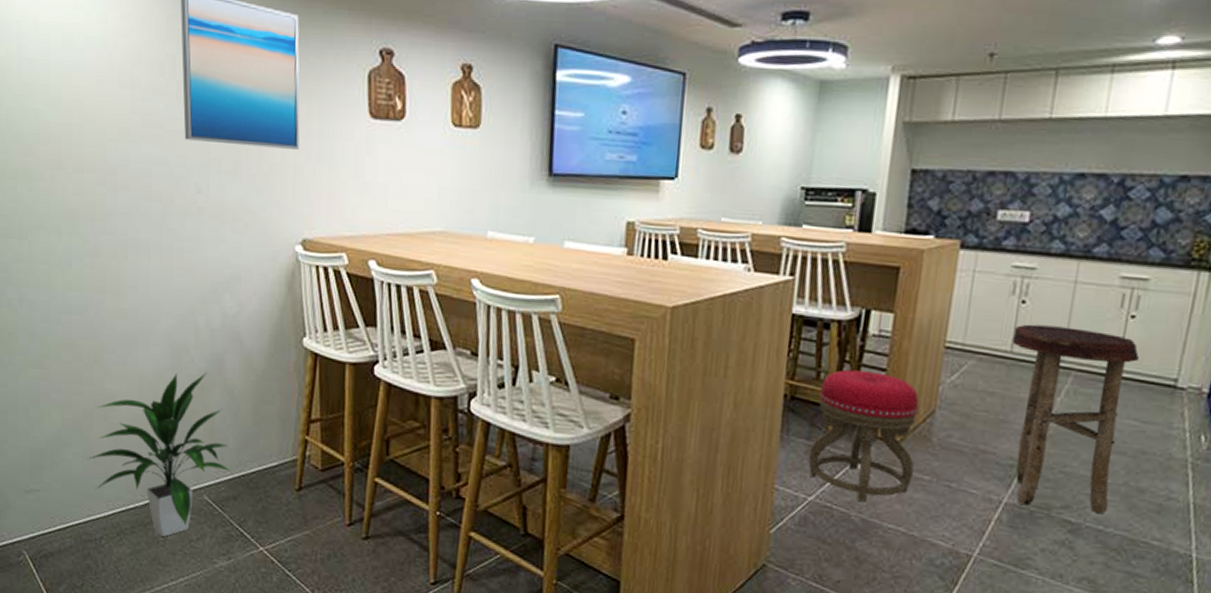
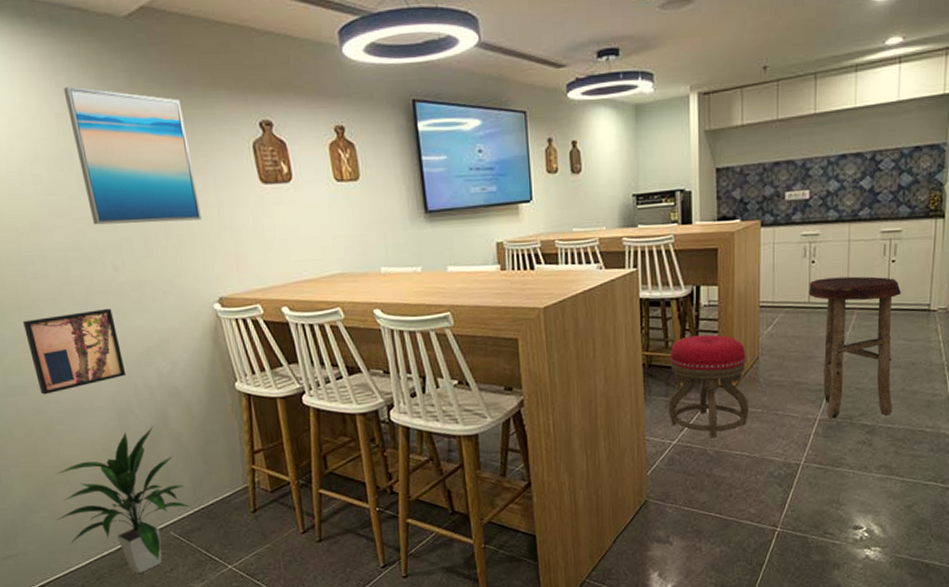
wall art: none [93,232,189,318] -> present [23,308,127,395]

